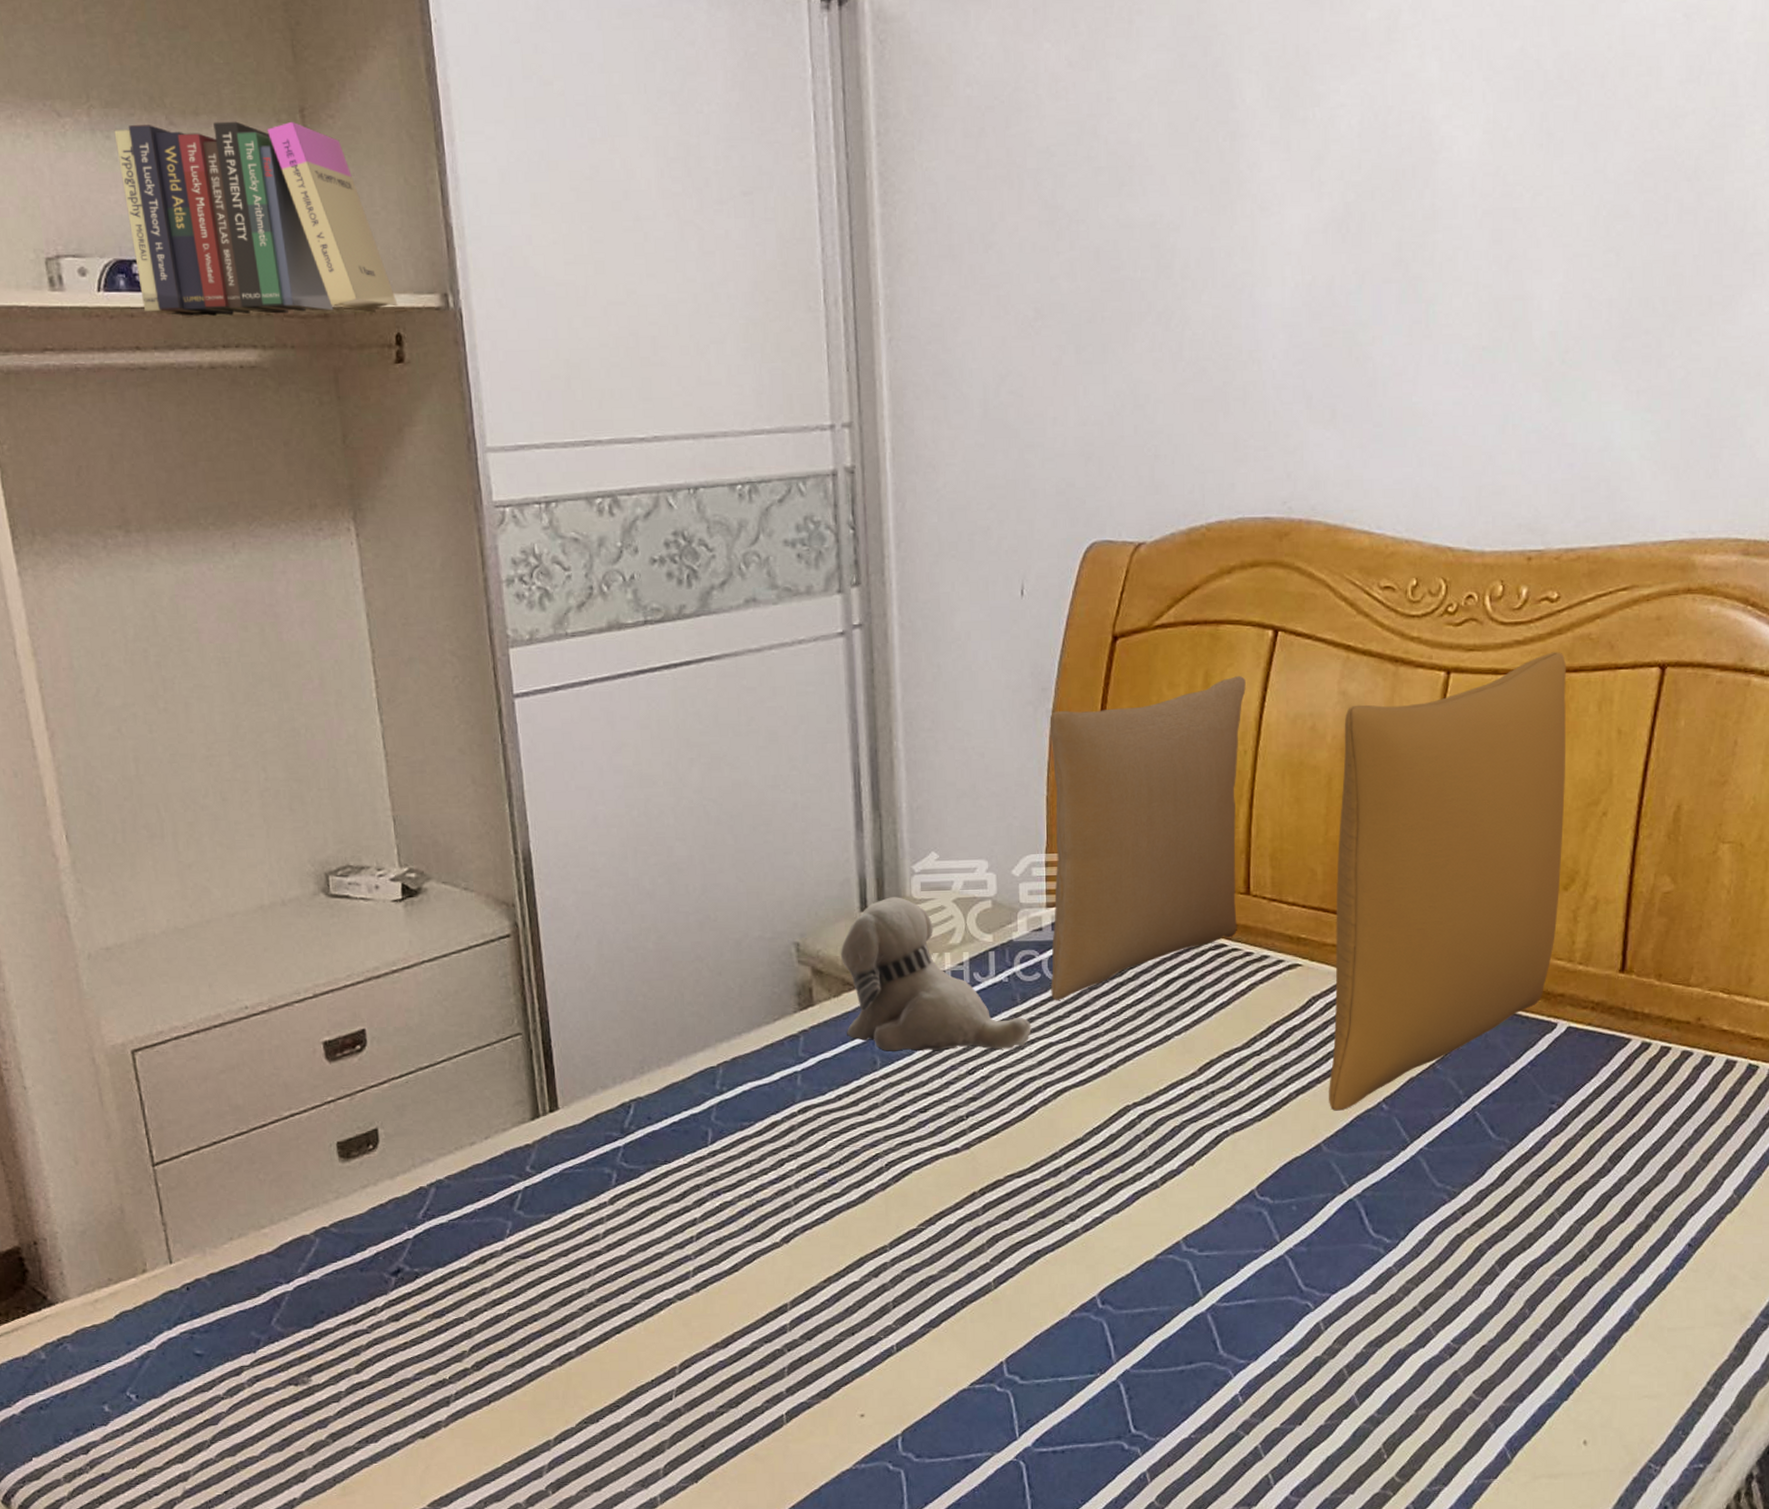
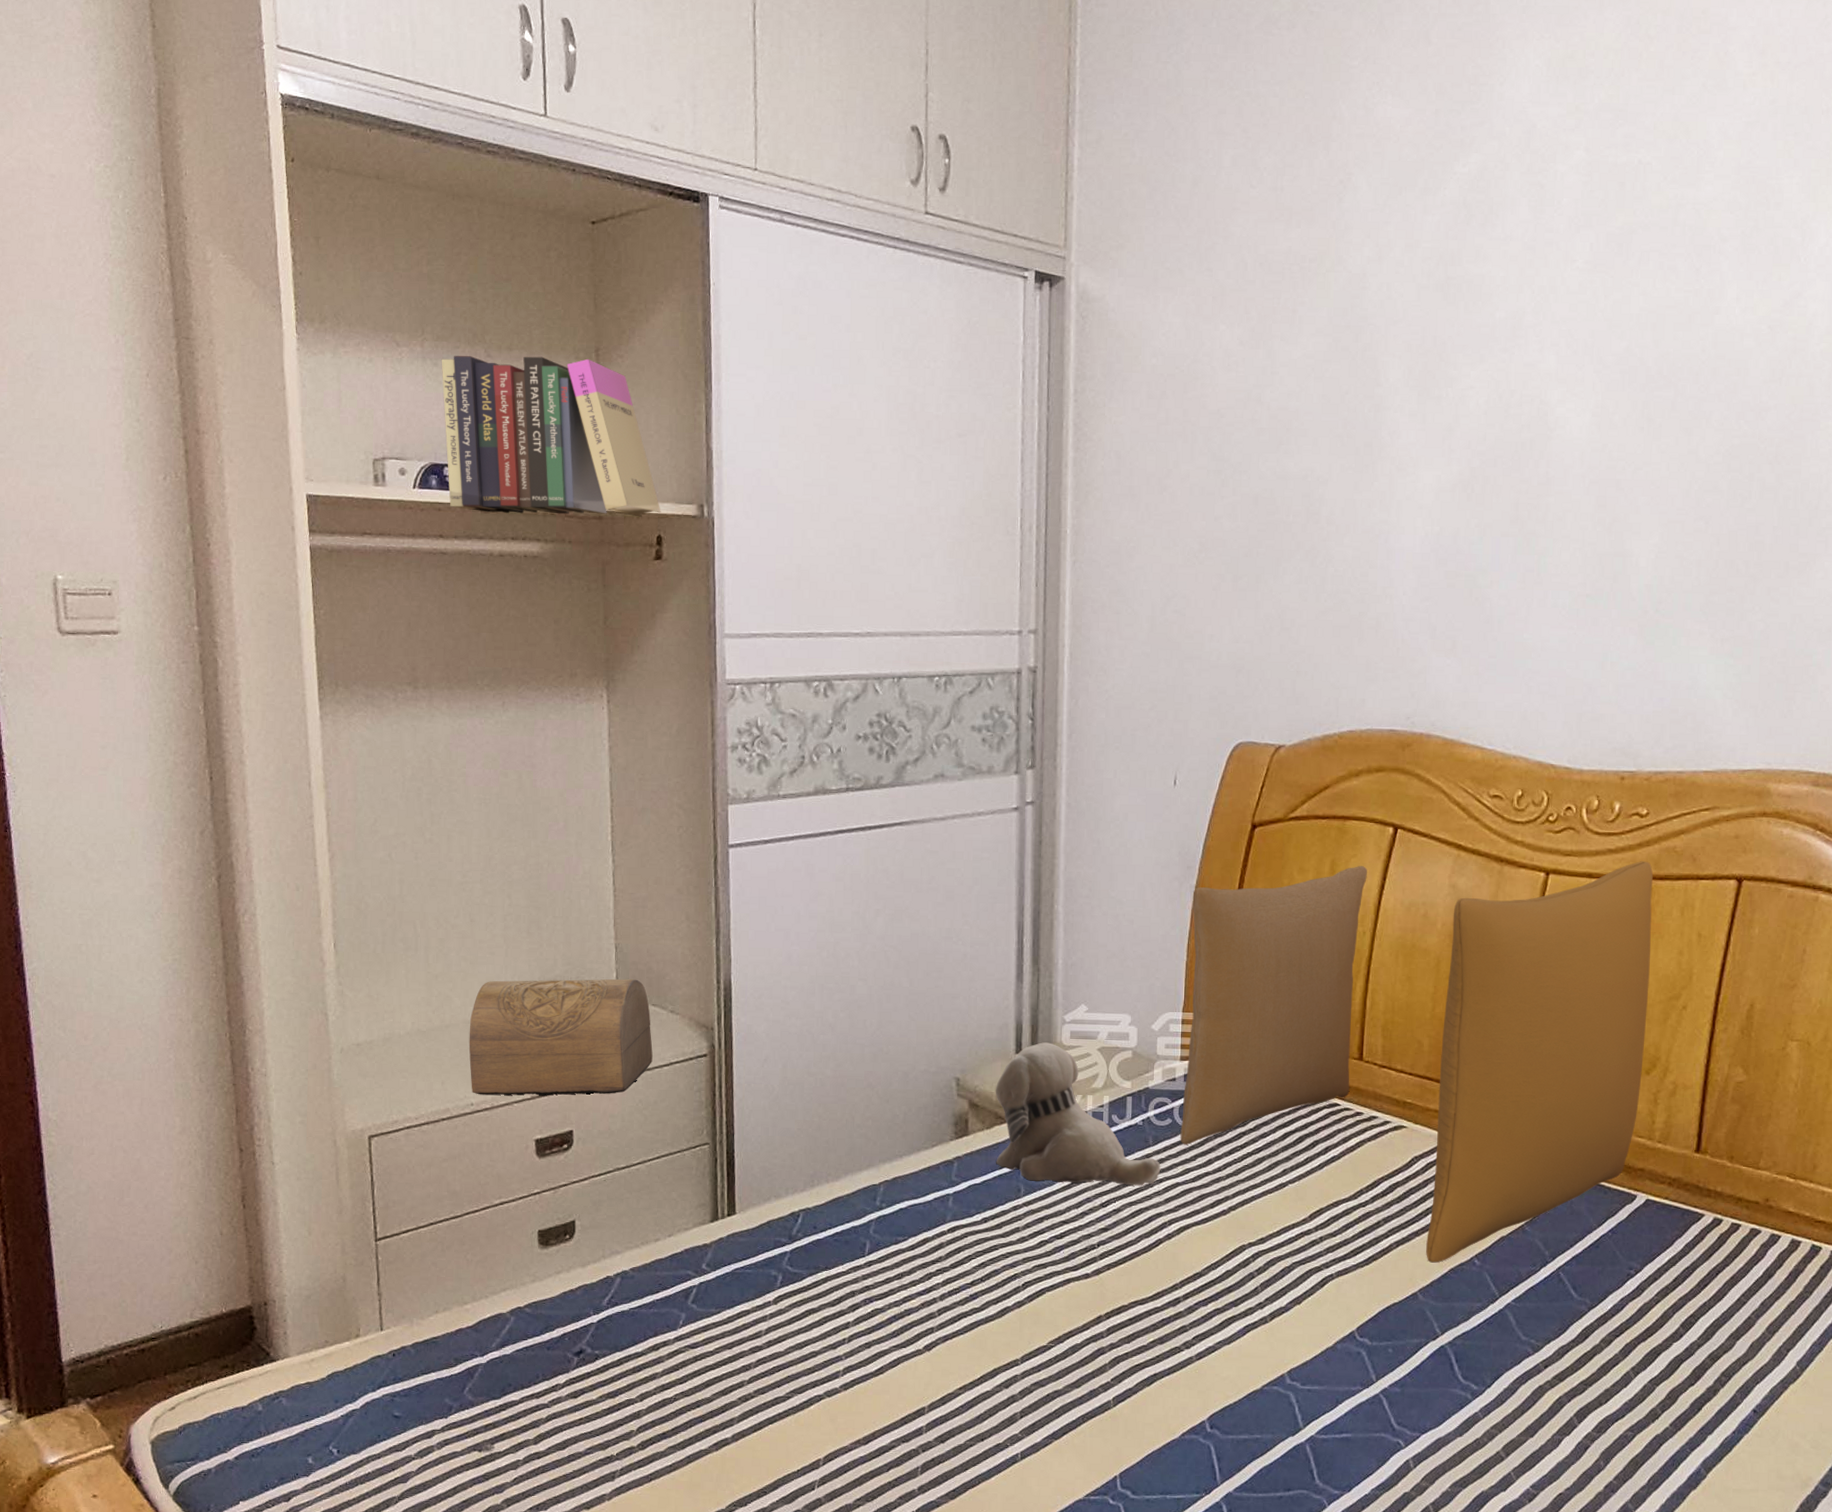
decorative box: none [234,855,449,997] -> present [468,978,653,1096]

